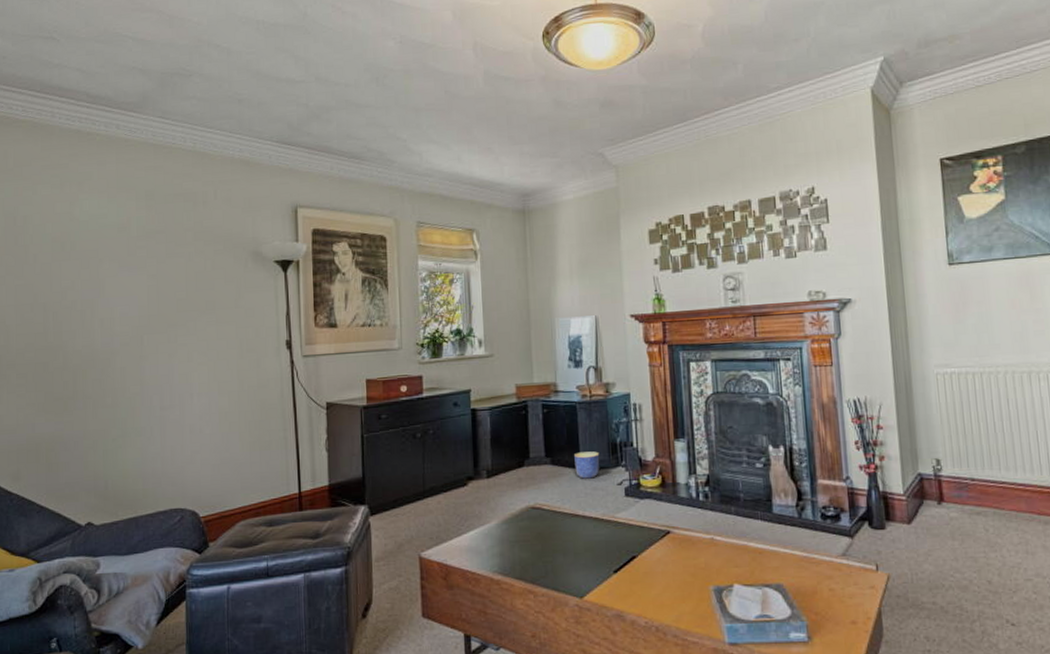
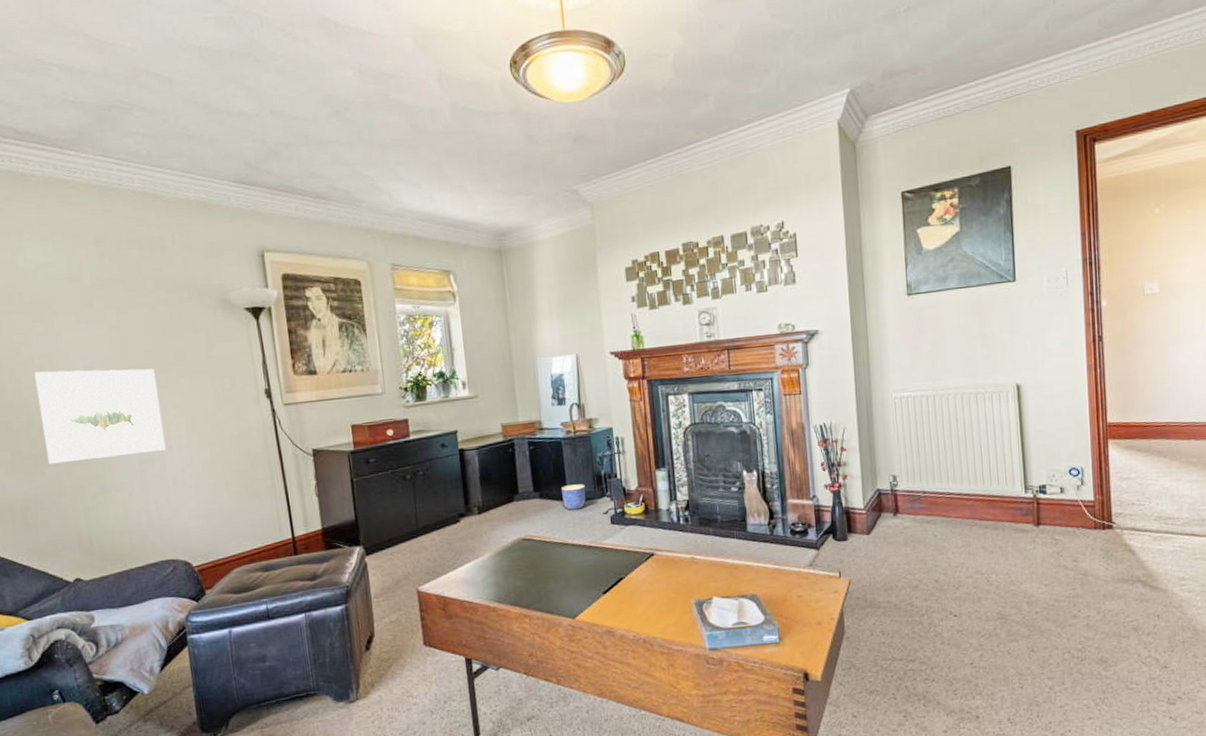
wall art: none [75,315,187,406] -> present [34,368,166,464]

